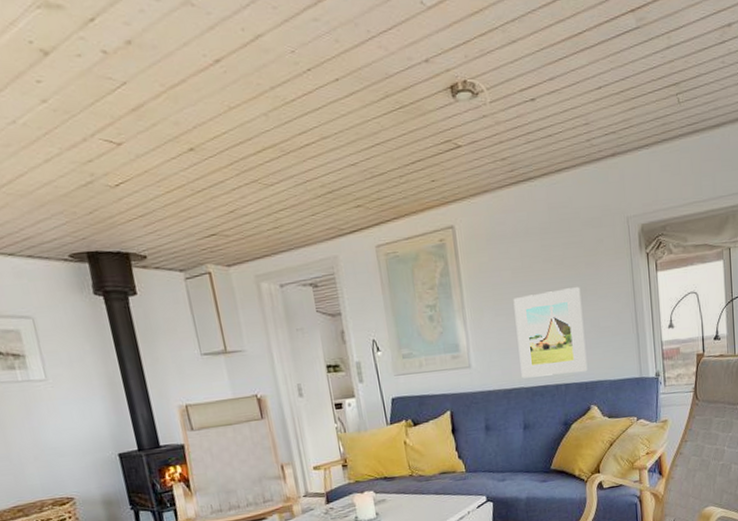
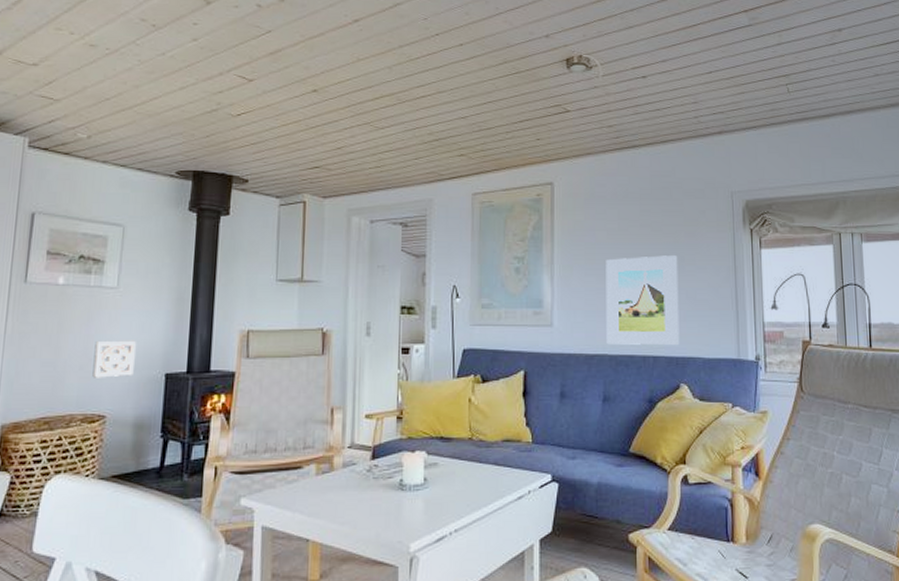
wall ornament: none [41,427,88,466] -> present [92,340,136,378]

